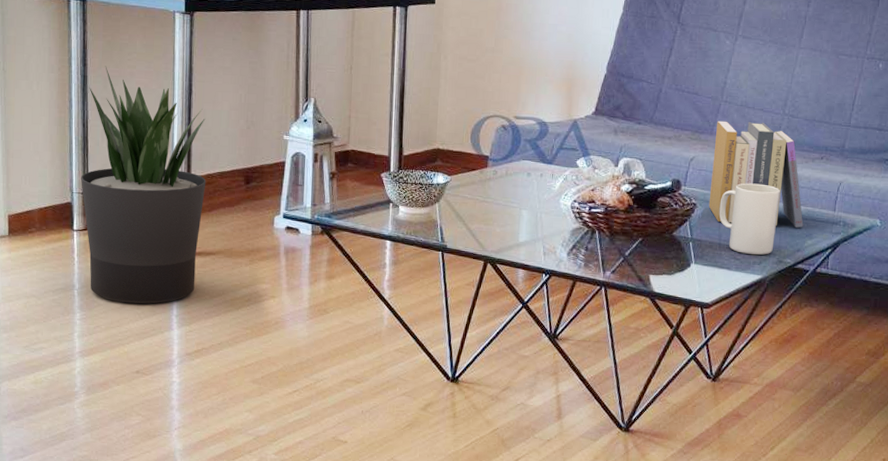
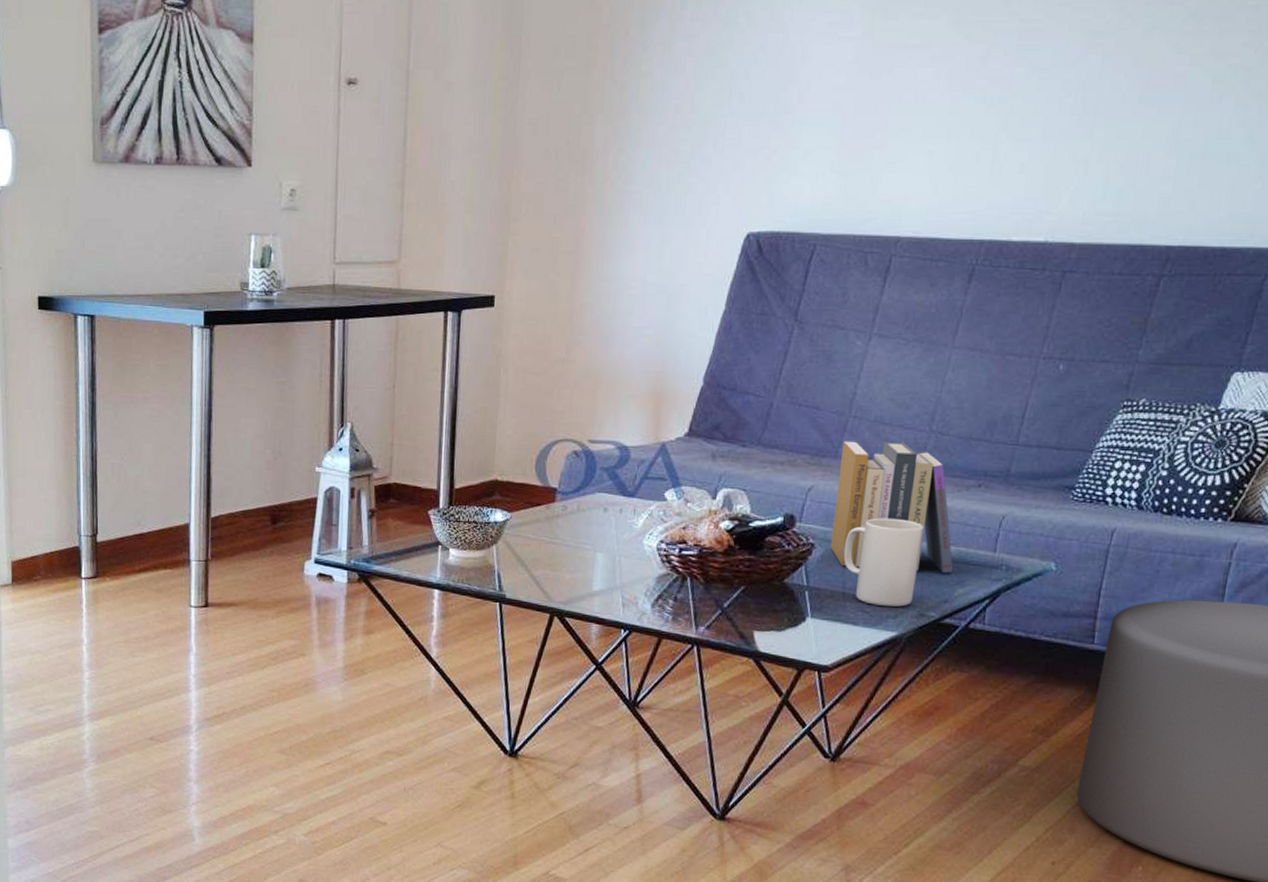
planter: present [81,66,206,304] -> none [89,390,228,662]

